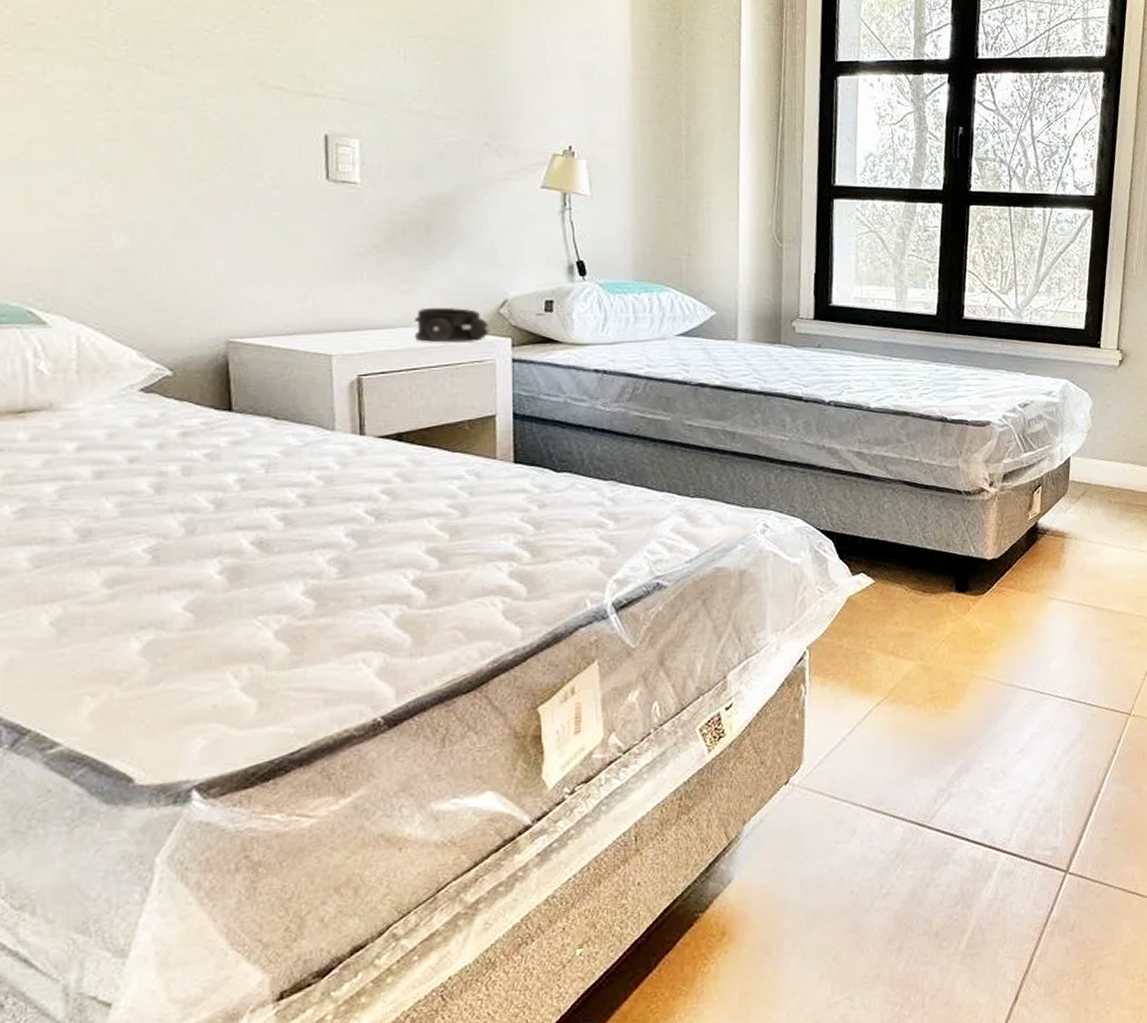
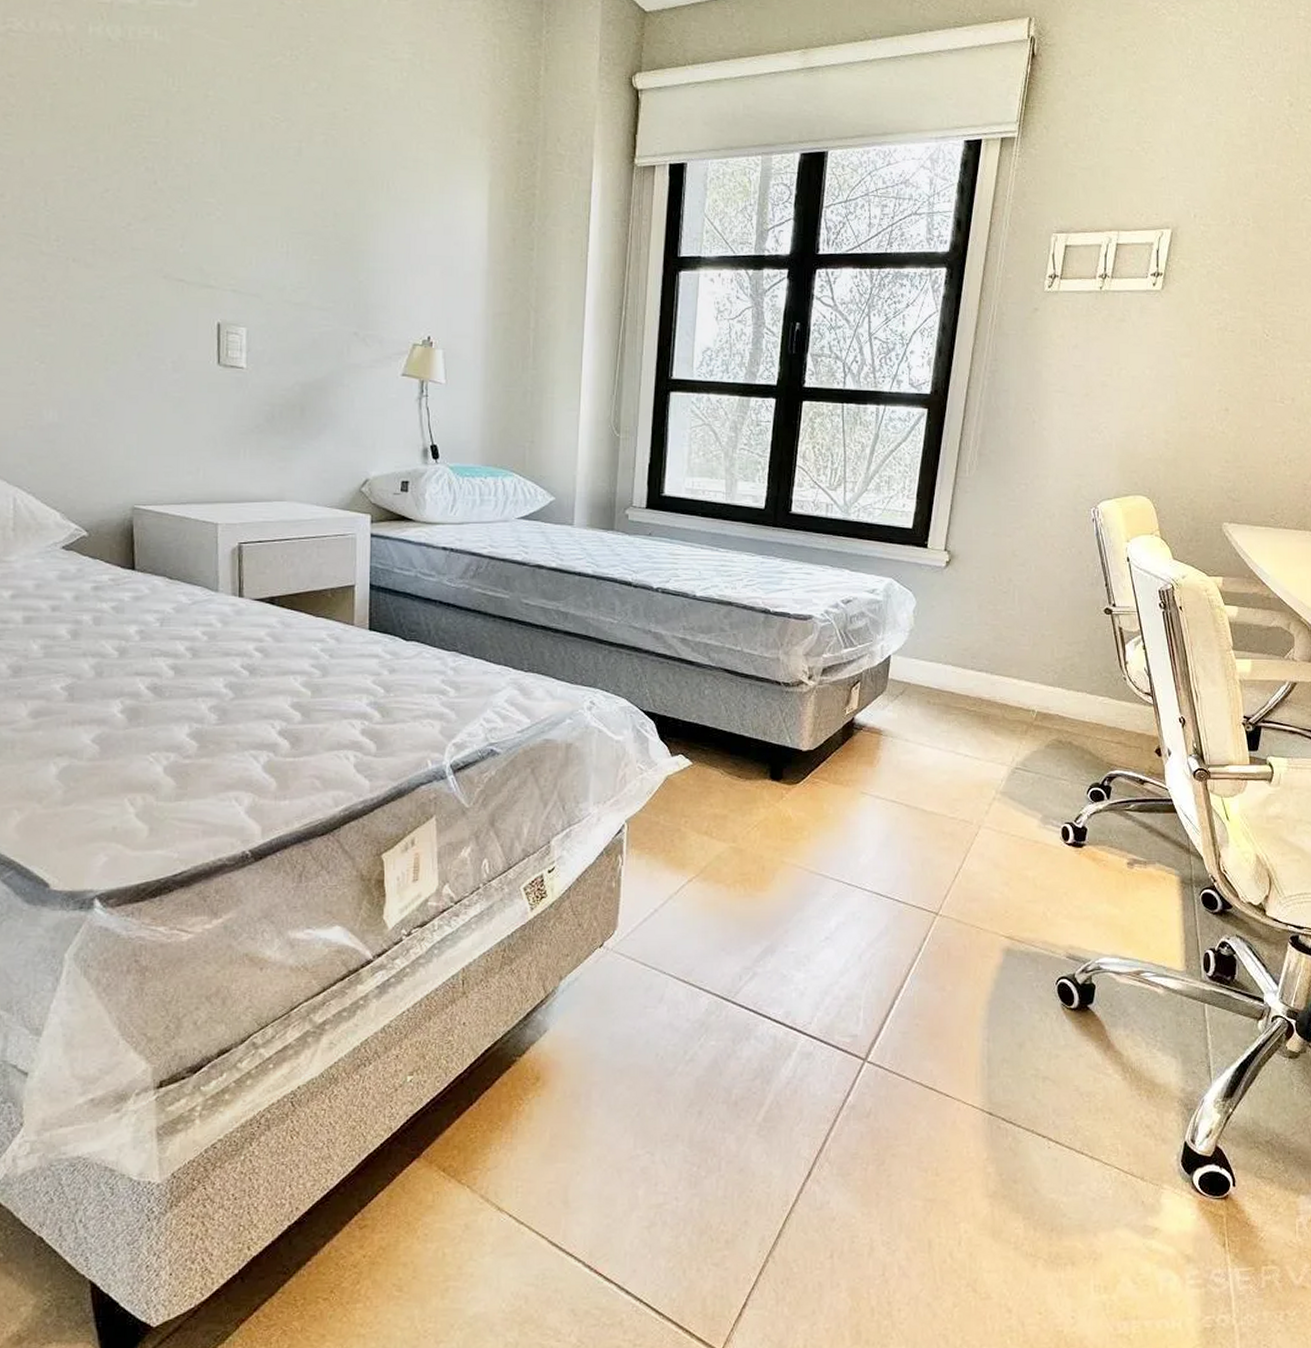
alarm clock: present [415,307,490,344] -> none [288,484,352,518]

